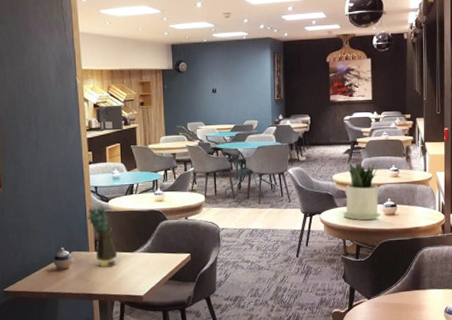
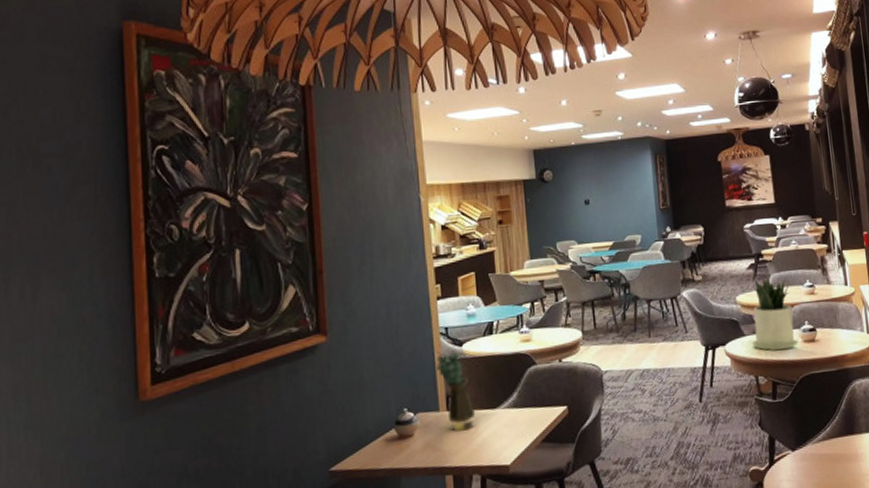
coffee machine: present [96,105,123,131] -> none [444,224,478,259]

